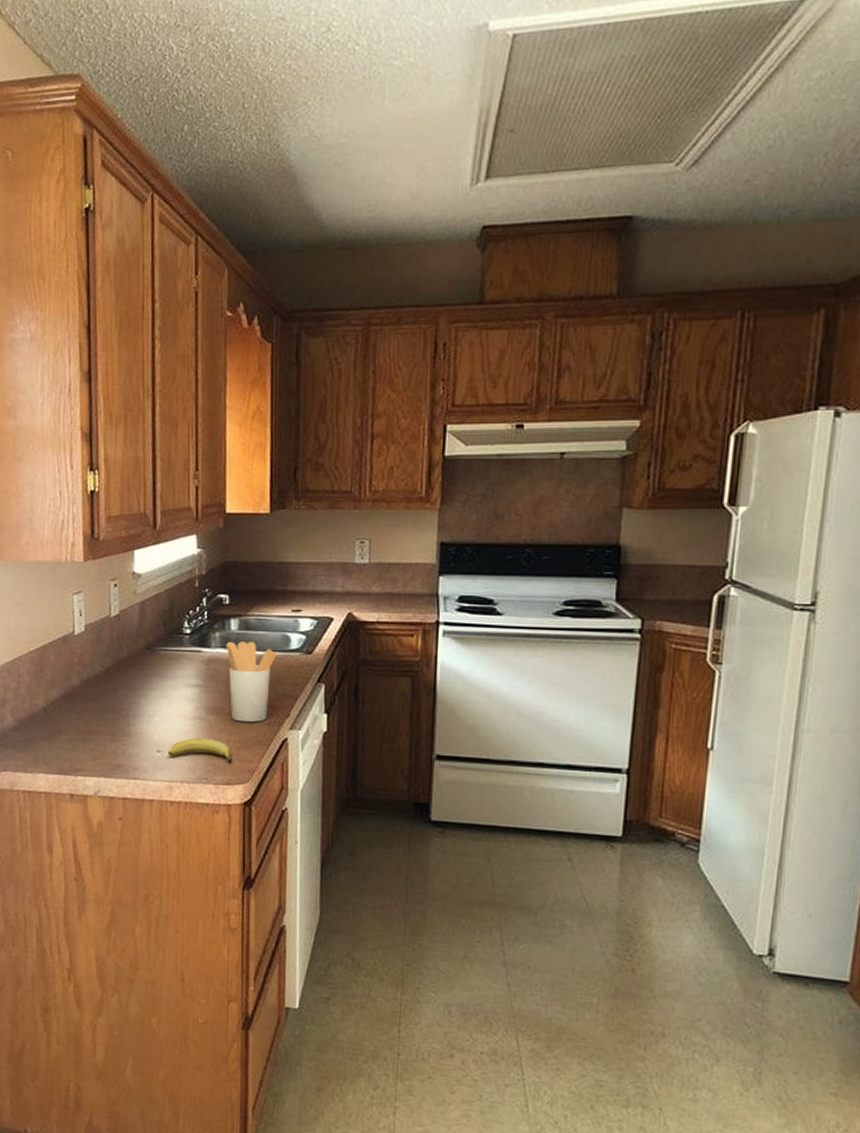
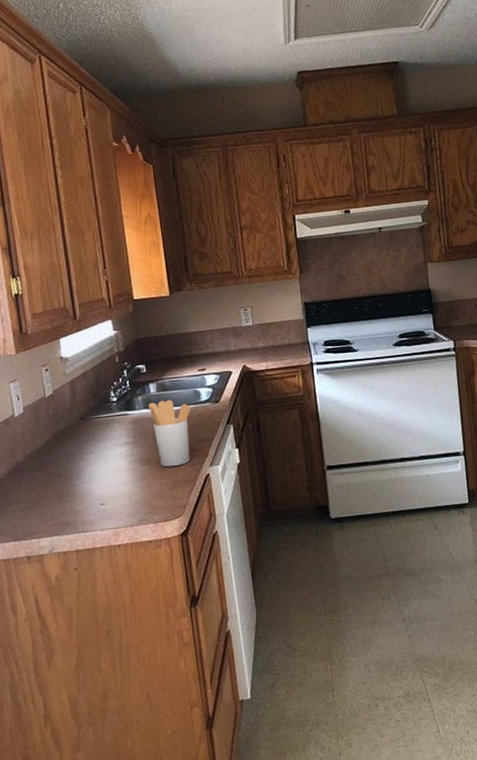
fruit: present [167,738,233,763] -> none [110,485,167,506]

